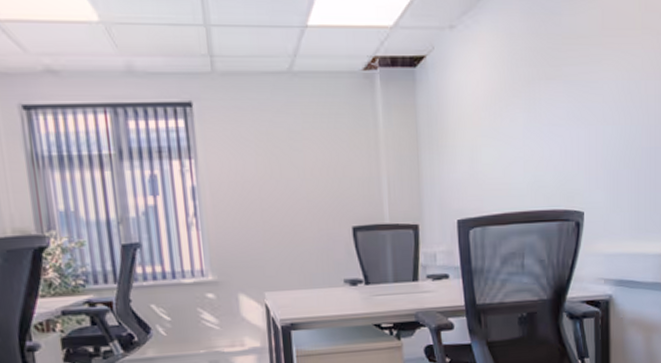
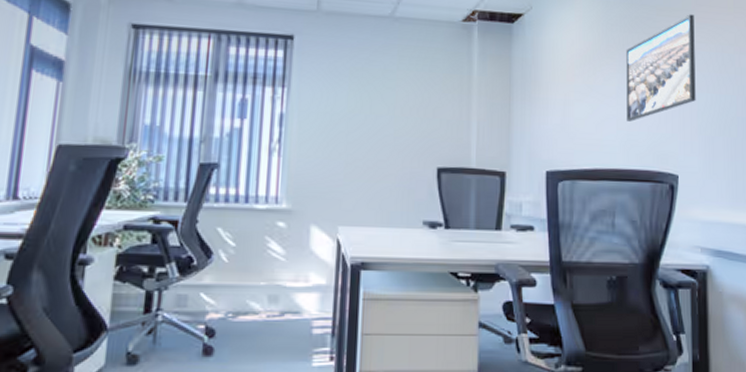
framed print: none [532,40,602,162] -> present [626,14,696,122]

